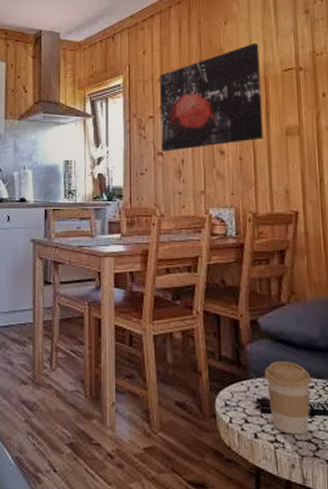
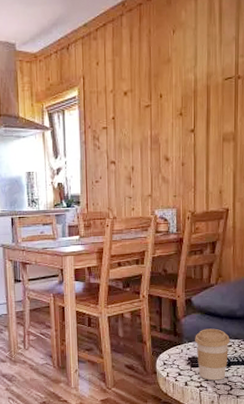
wall art: present [160,42,263,151] -> none [112,52,203,160]

